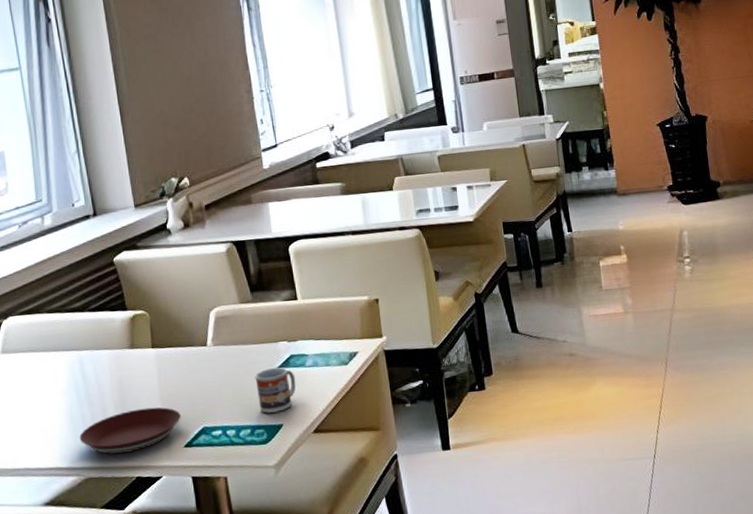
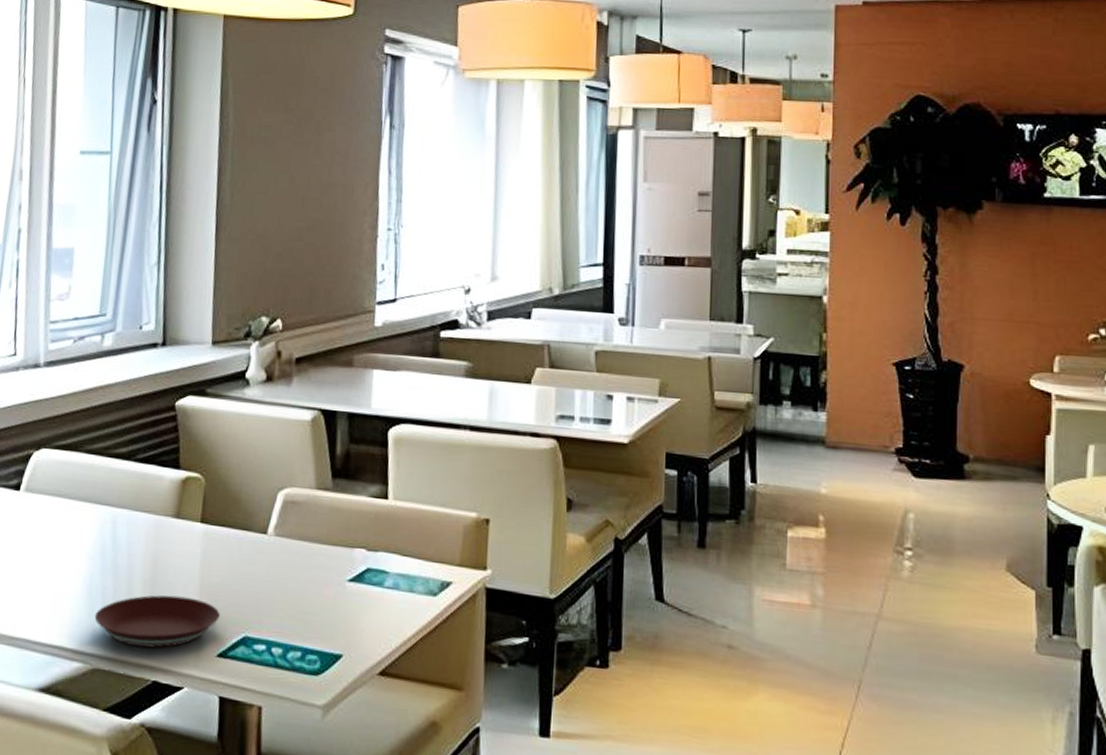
cup: present [255,367,296,413] -> none [317,579,369,638]

